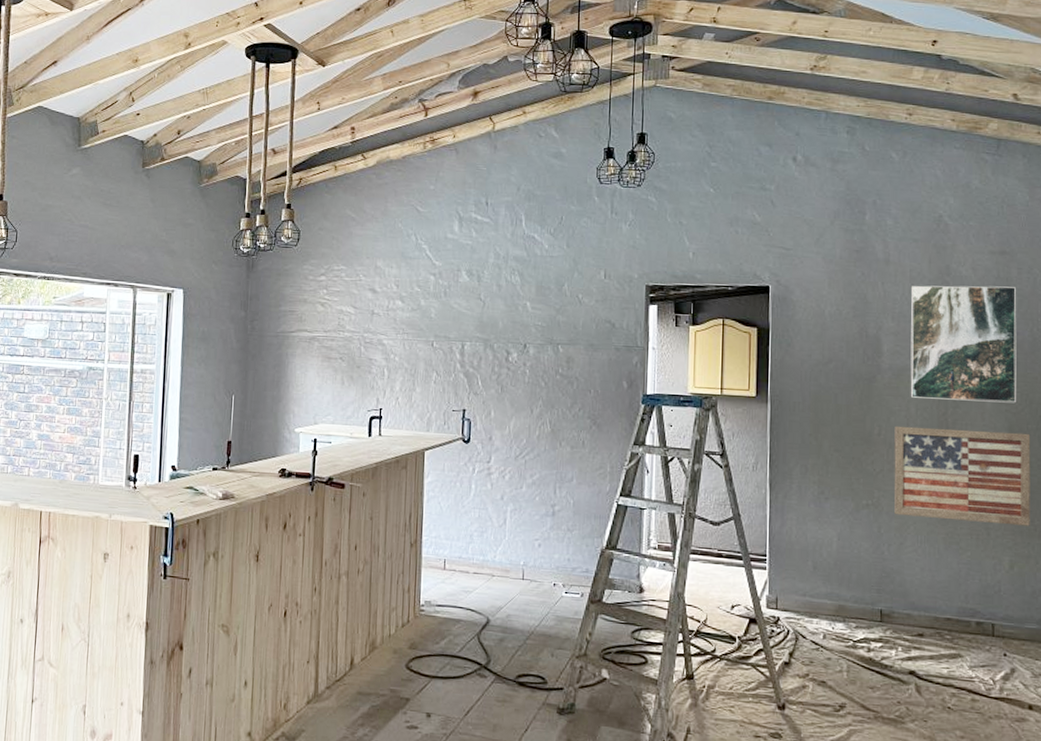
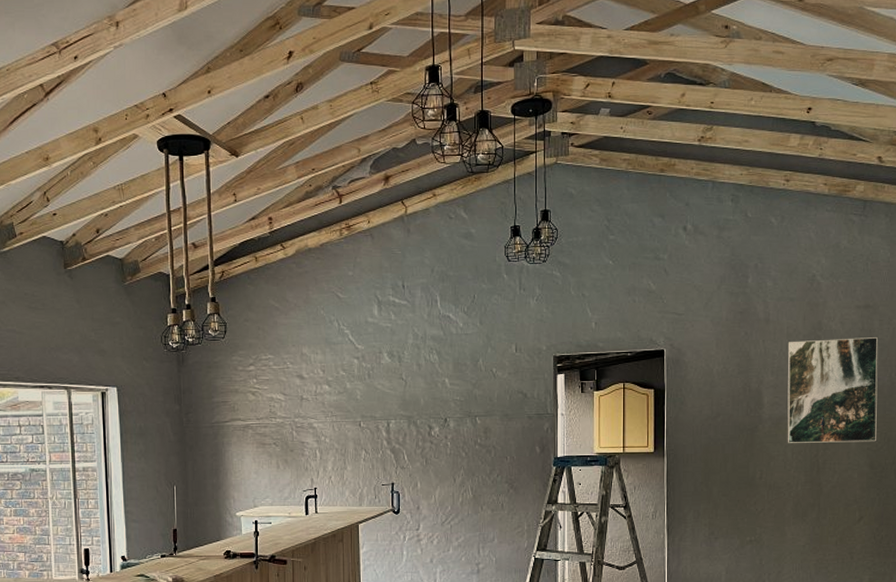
wall art: present [894,425,1031,526] -> none [773,467,888,549]

